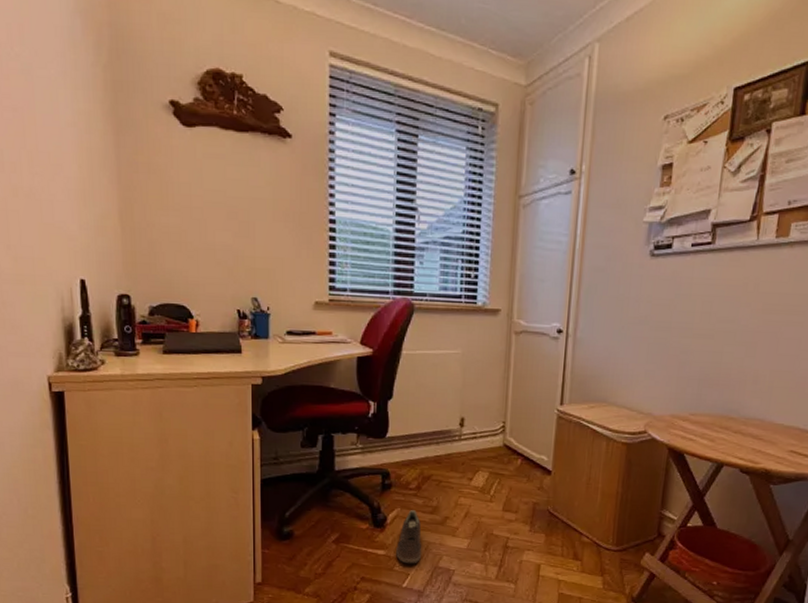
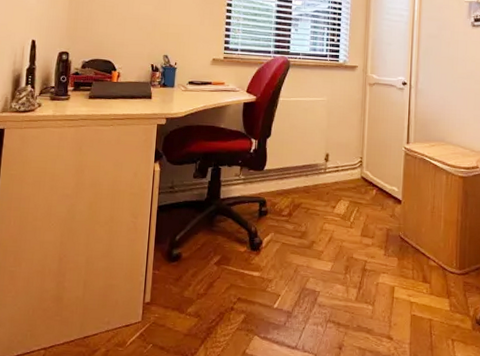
sneaker: present [396,510,422,564] -> none [269,235,292,286]

